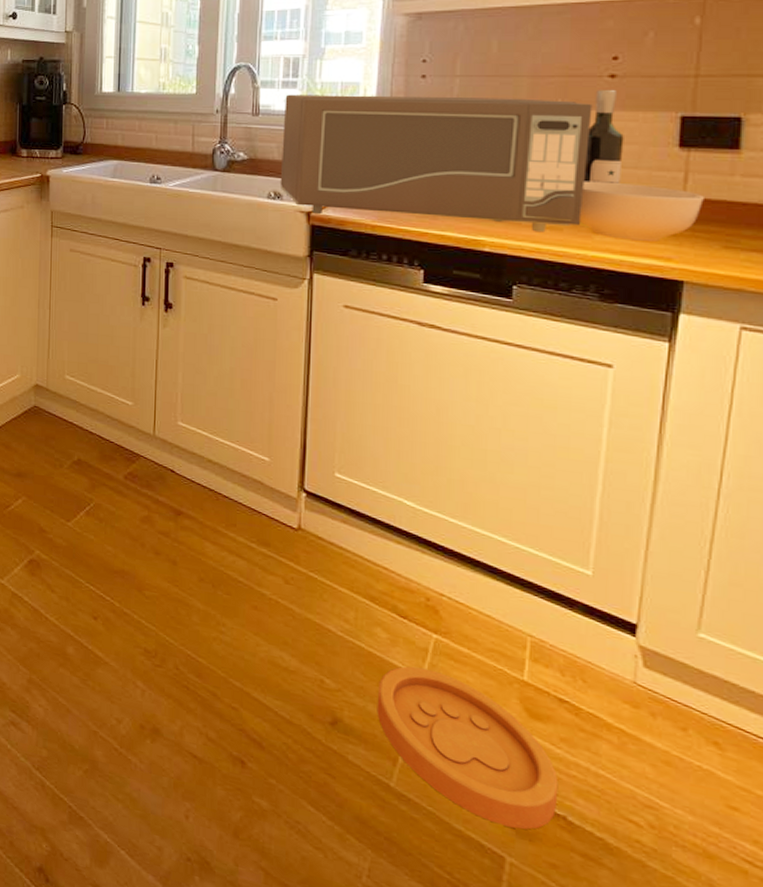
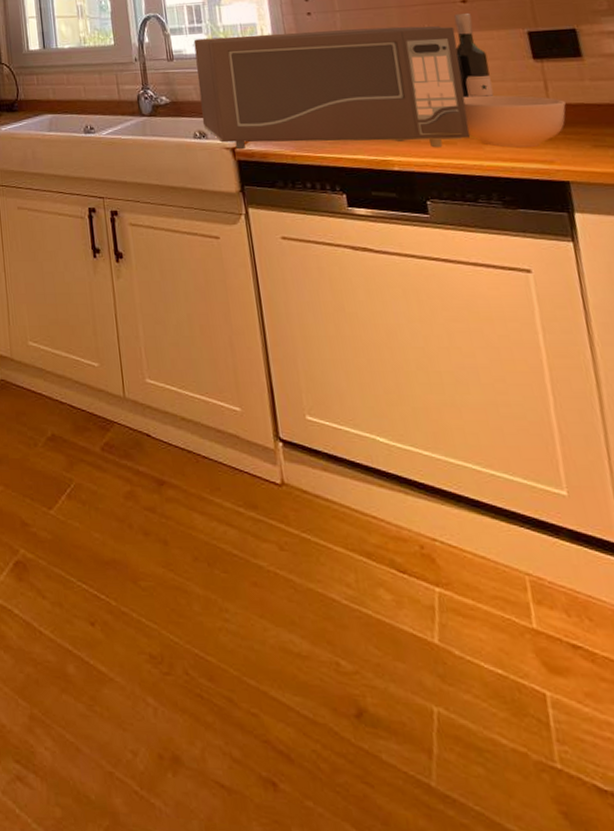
pet bowl: present [377,666,559,830] -> none [394,630,603,818]

